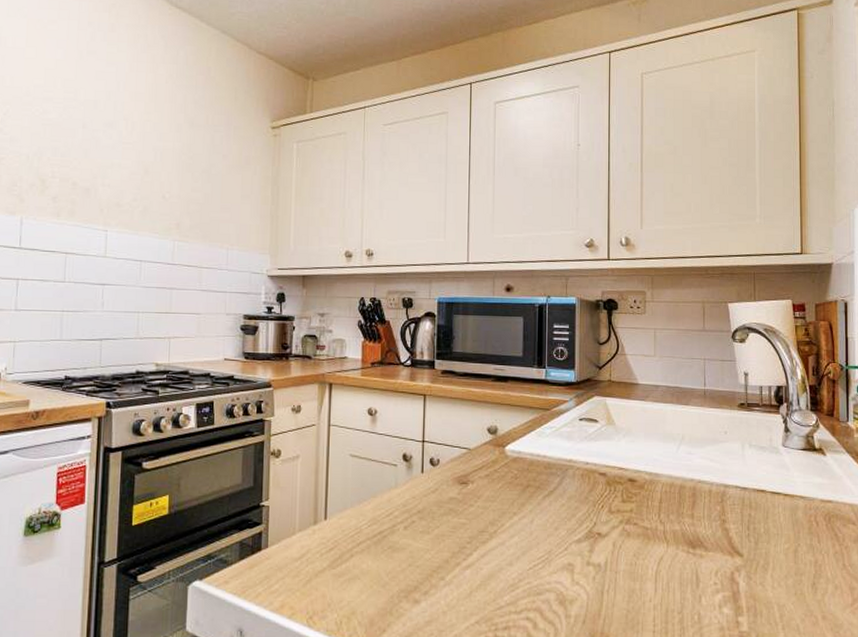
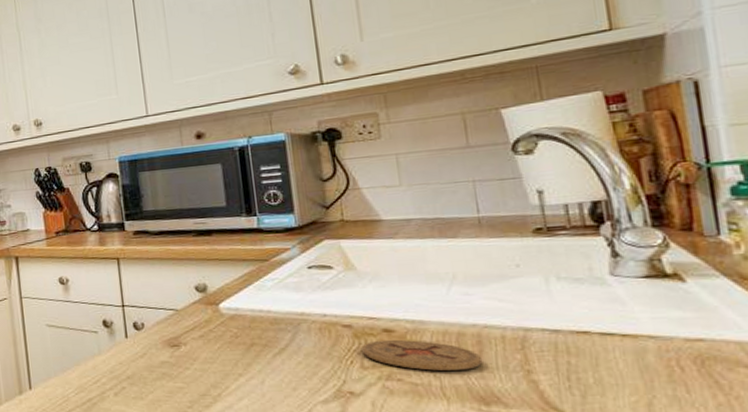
coaster: none [611,488,695,517] -> present [362,339,483,371]

